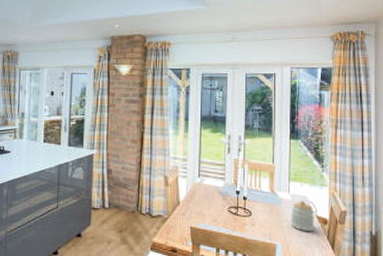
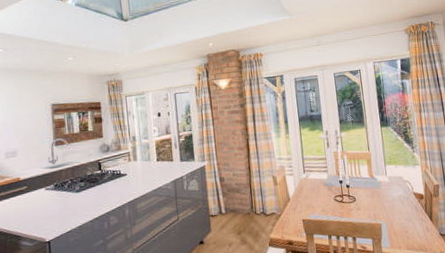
jar: present [291,200,314,231] -> none [390,180,413,208]

